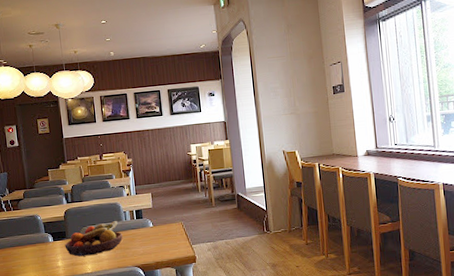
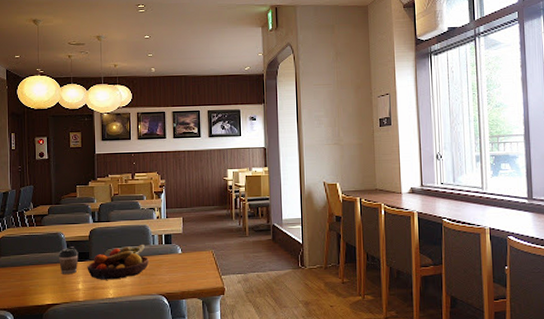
coffee cup: none [36,227,56,254] -> present [58,247,79,275]

